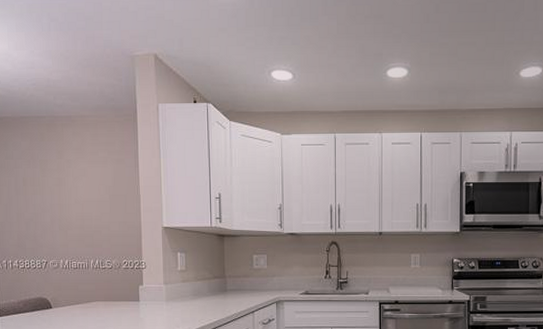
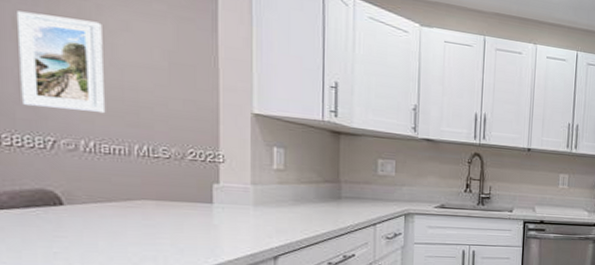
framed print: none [26,173,74,239] -> present [17,11,106,114]

